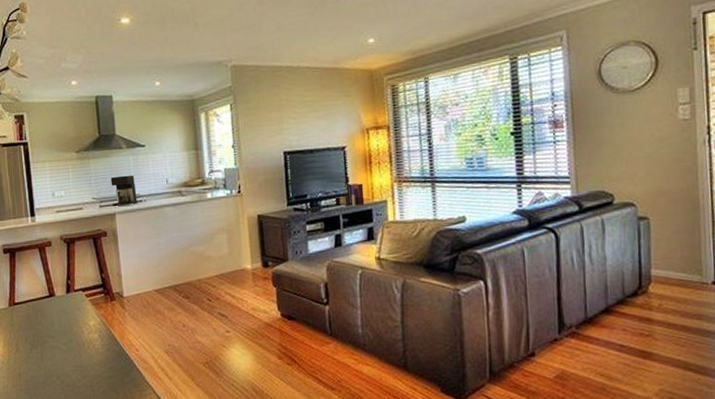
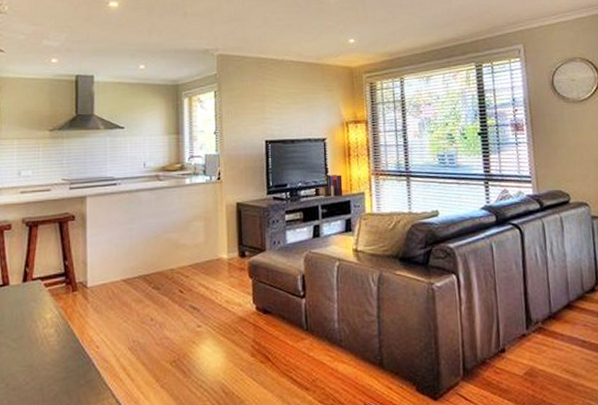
coffee maker: present [110,175,139,207] -> none [84,157,113,190]

